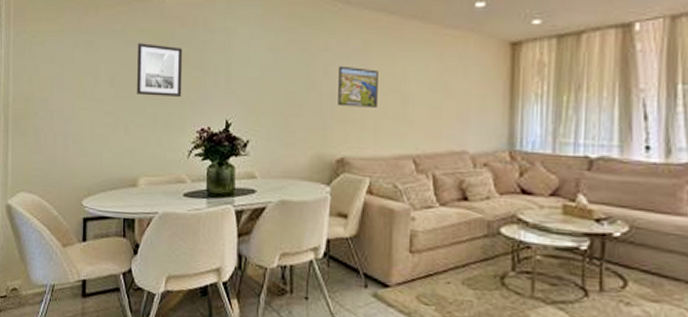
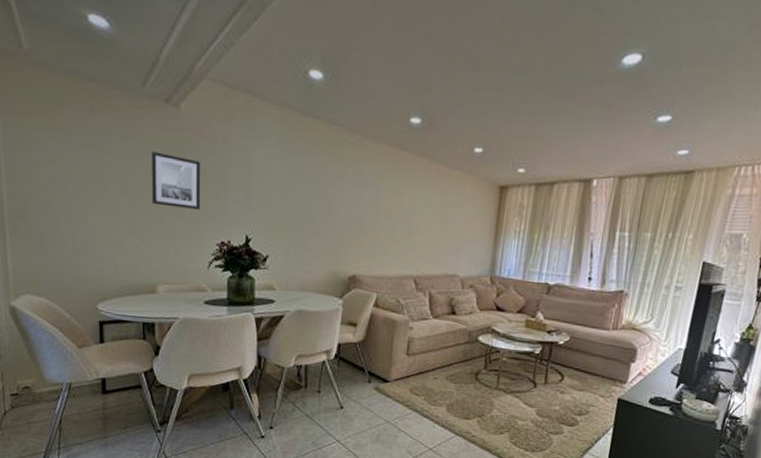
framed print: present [338,65,378,107] -> none [352,193,389,233]

